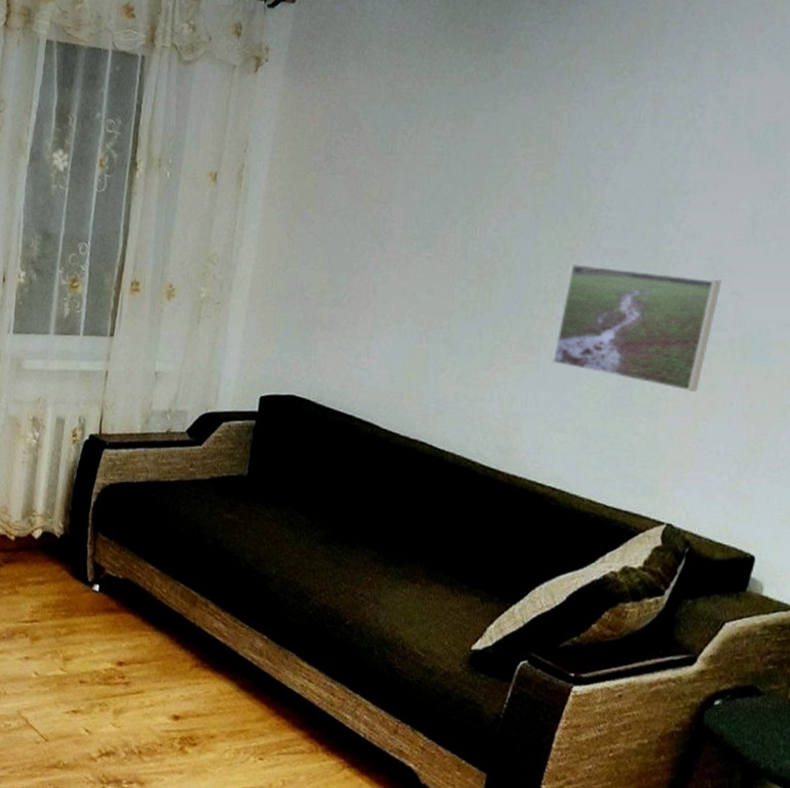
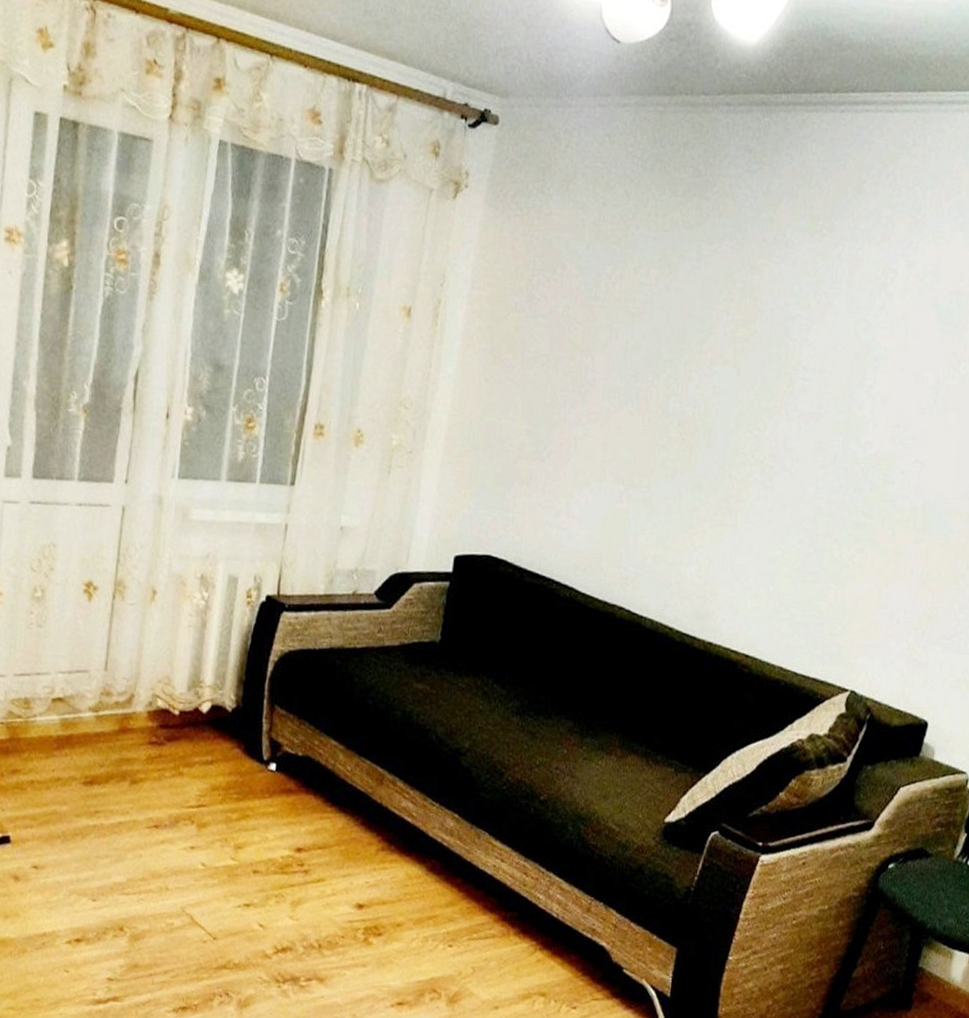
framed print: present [552,262,722,392] -> none [749,424,907,559]

